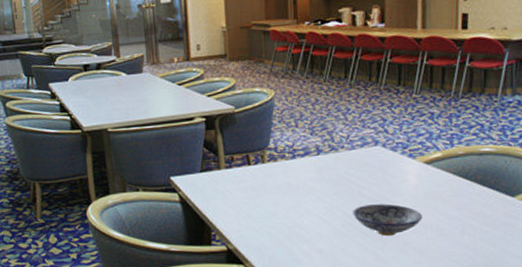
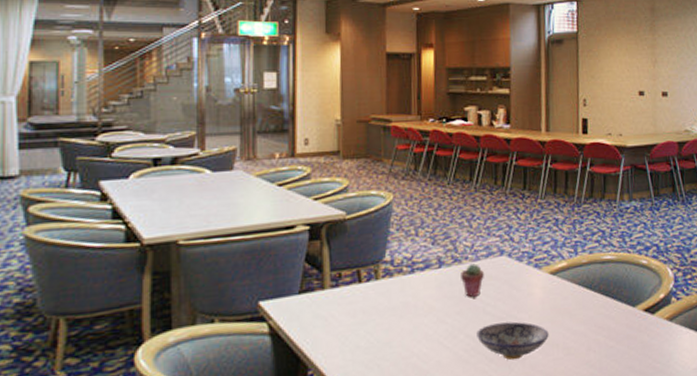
potted succulent: none [337,152,359,181] -> present [461,263,484,297]

